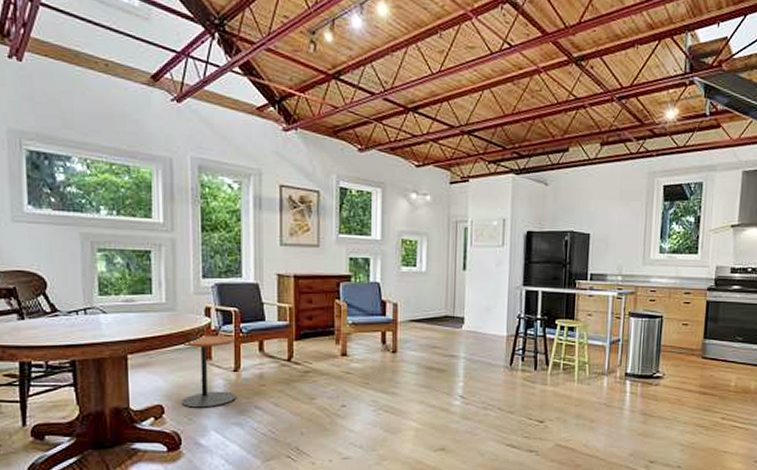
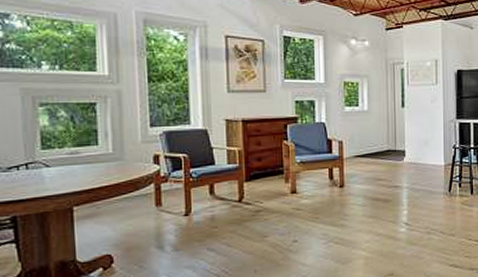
side table: present [181,335,237,408] -> none [129,181,188,255]

